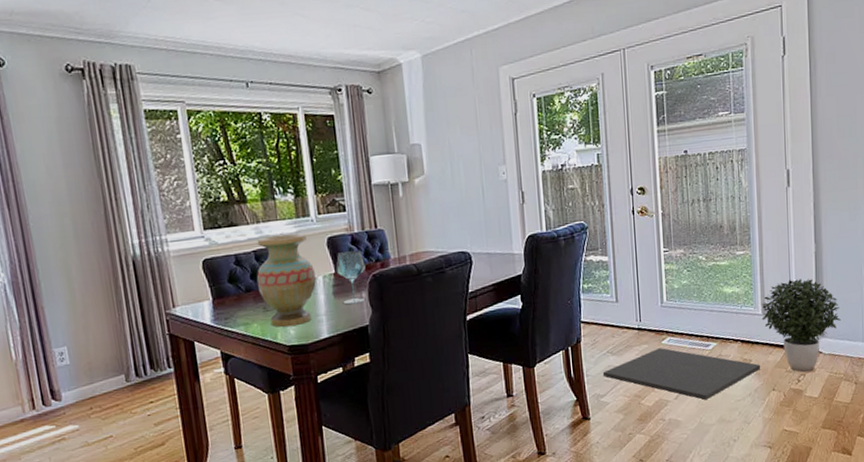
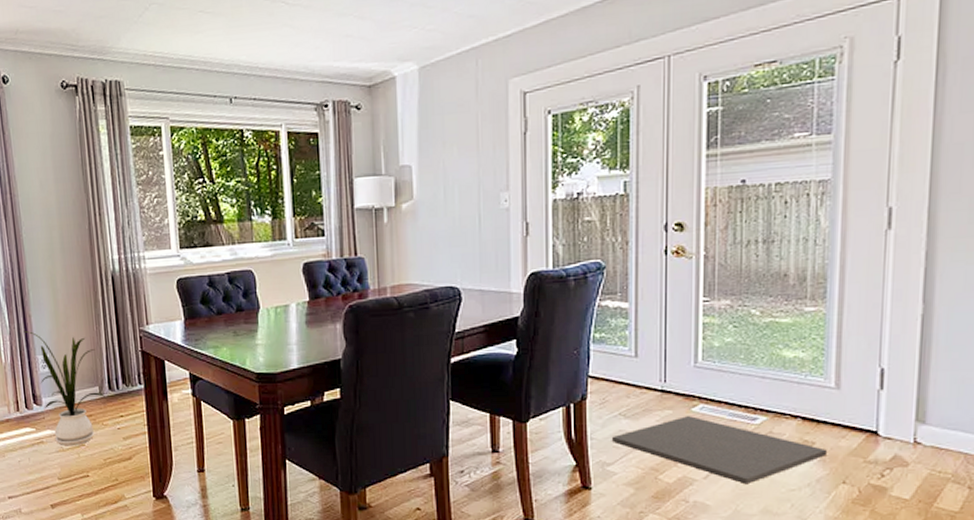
house plant: none [36,324,132,440] -> present [24,331,105,445]
vase: present [256,234,316,327] -> none [228,257,289,353]
wine glass: present [336,250,366,305] -> none [310,278,342,336]
potted plant: present [761,279,841,373] -> none [835,346,954,466]

